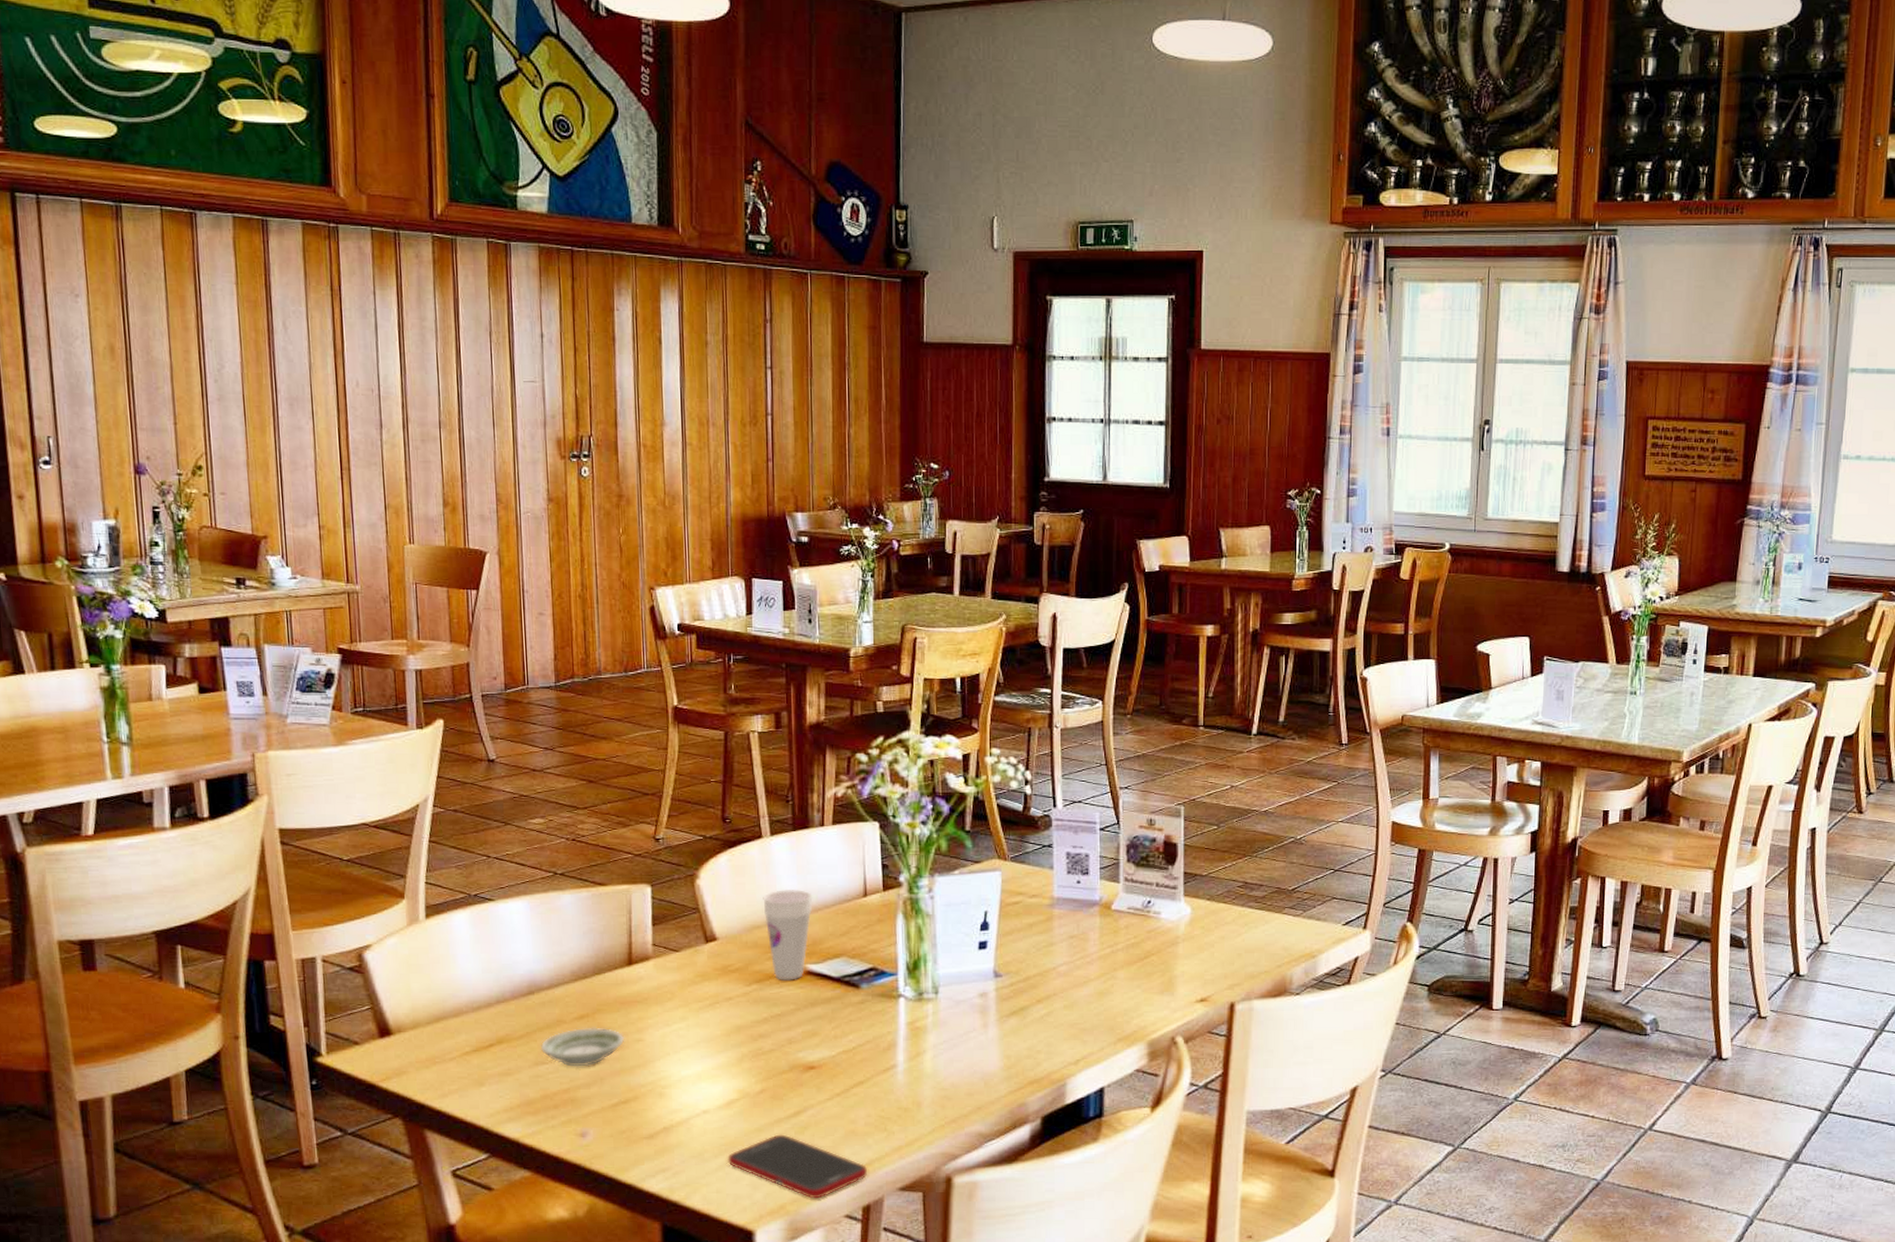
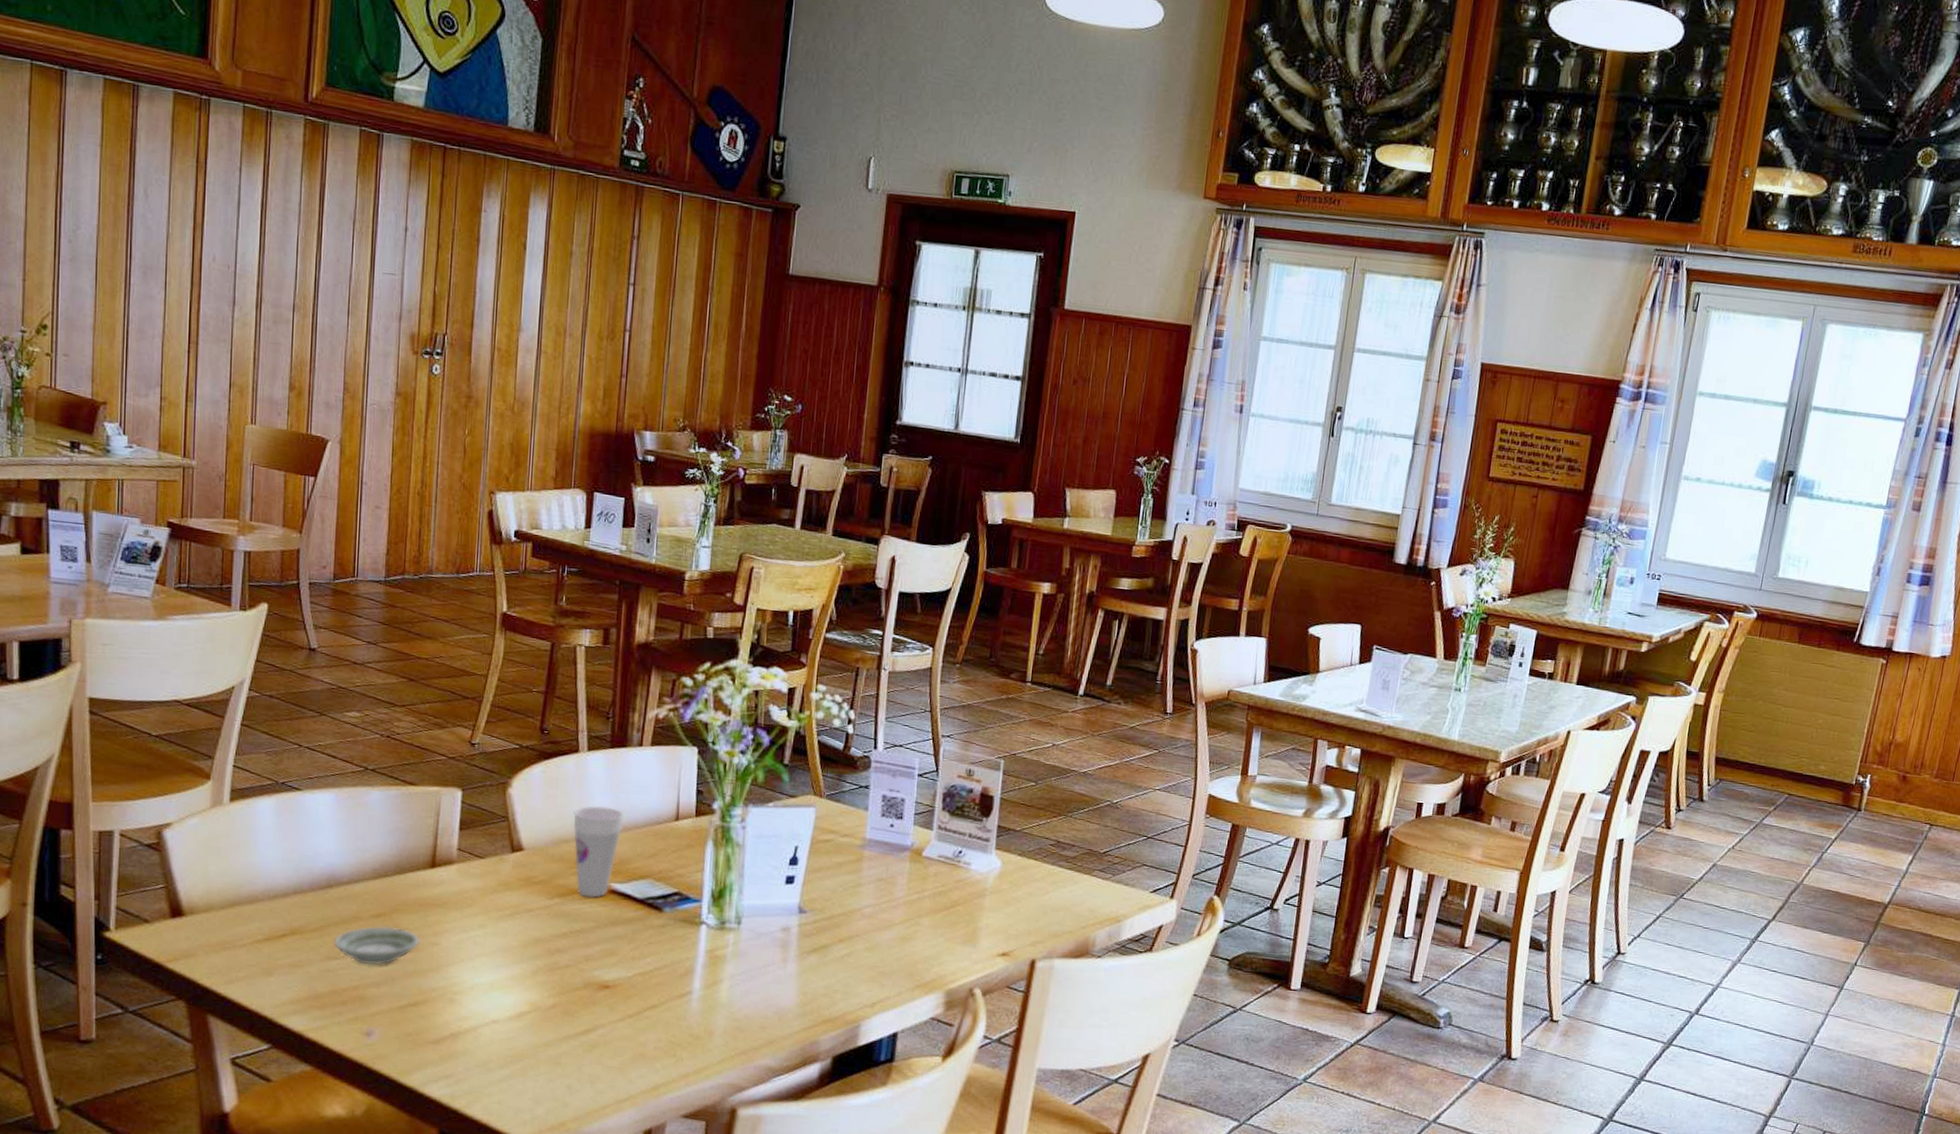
cell phone: present [727,1134,868,1199] -> none [512,1050,653,1119]

